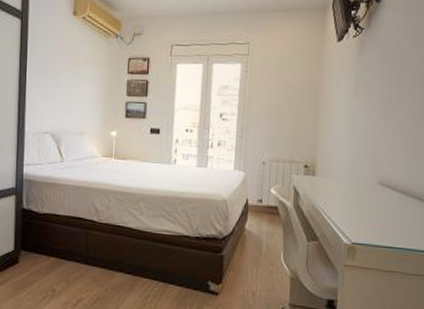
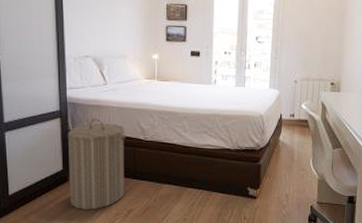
laundry hamper: none [19,197,80,296] -> present [67,119,127,210]

